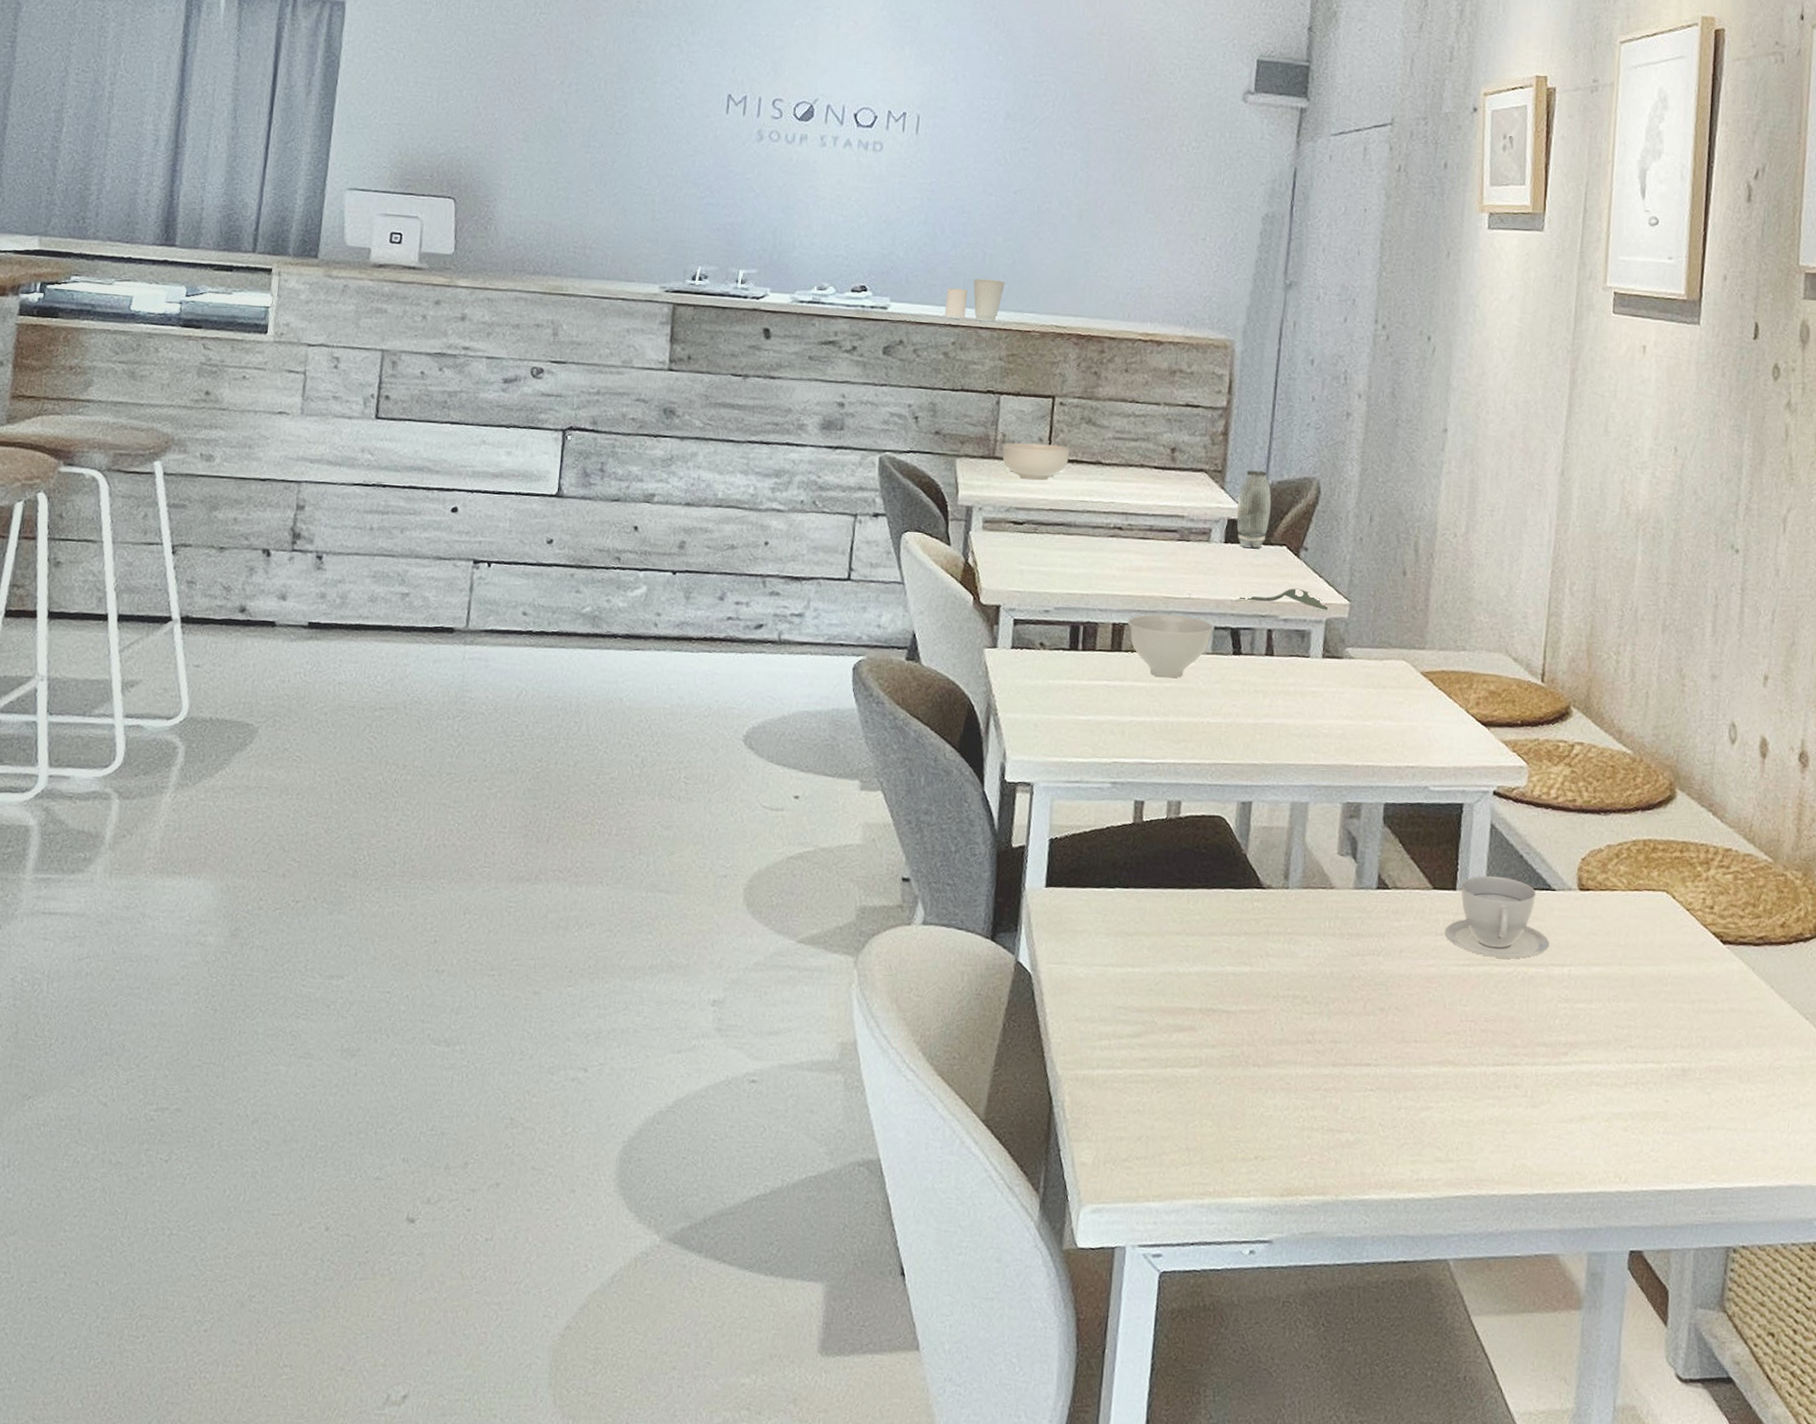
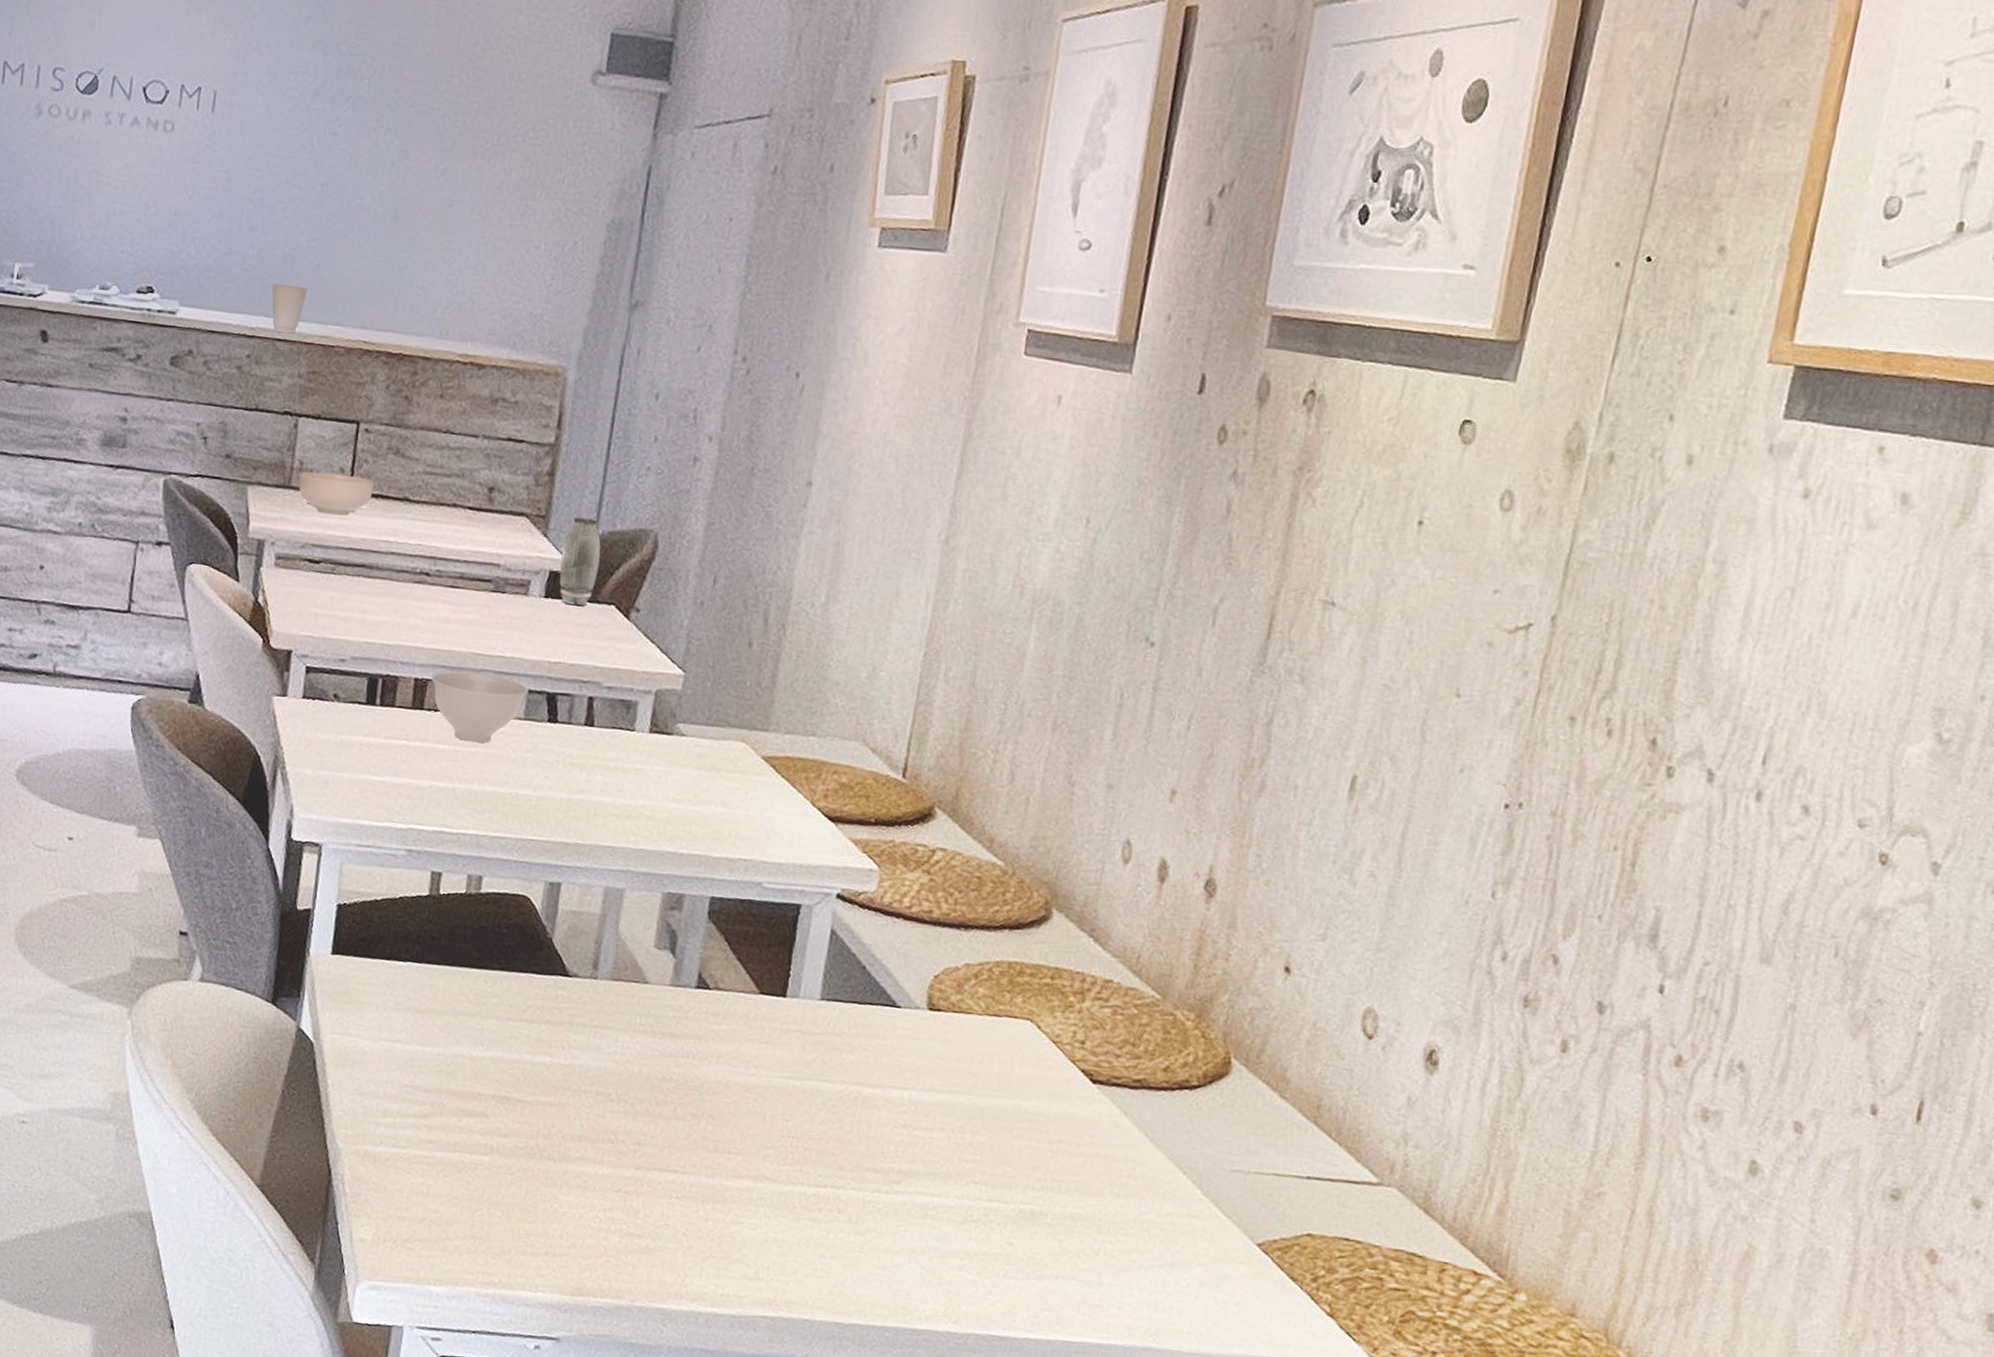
cup: present [944,288,968,320] -> none [238,292,266,330]
spoon: present [1189,588,1330,610] -> none [502,651,661,680]
teacup: present [1445,875,1549,959] -> none [770,984,889,1077]

